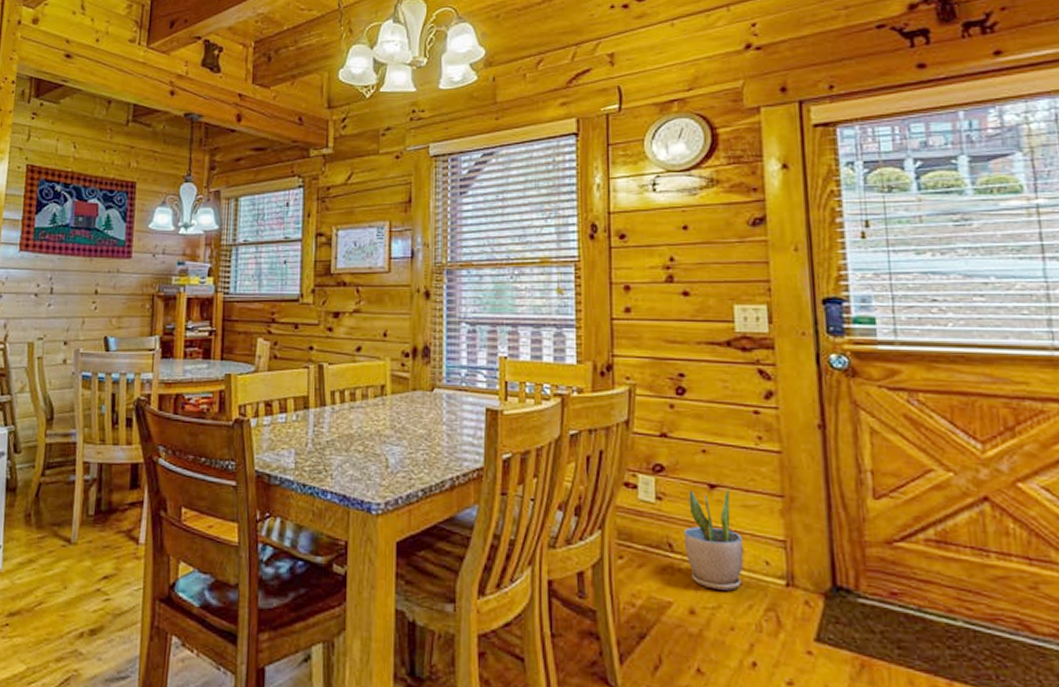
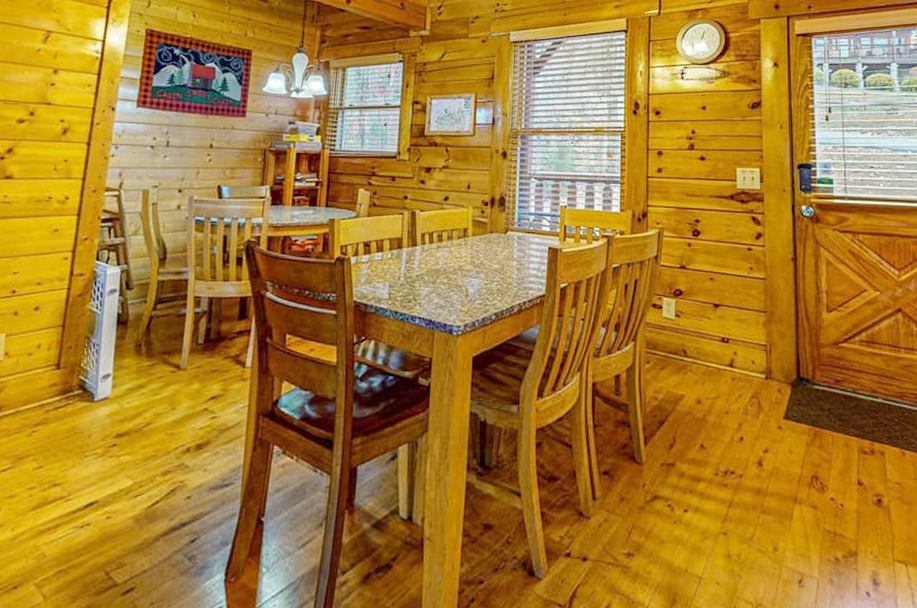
potted plant: present [683,488,743,591] -> none [694,307,736,384]

